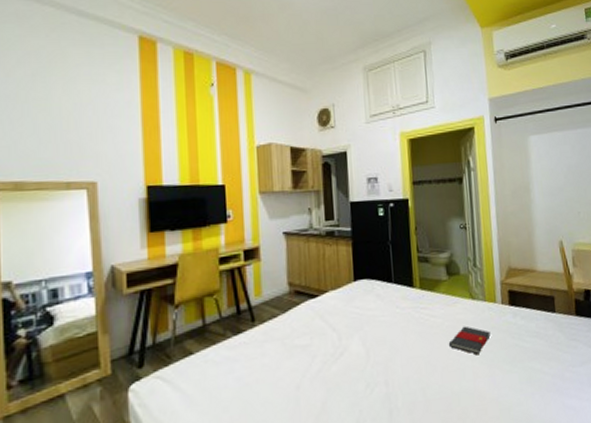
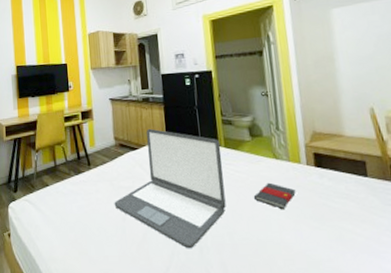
laptop: none [285,269,420,414] -> present [114,128,226,249]

